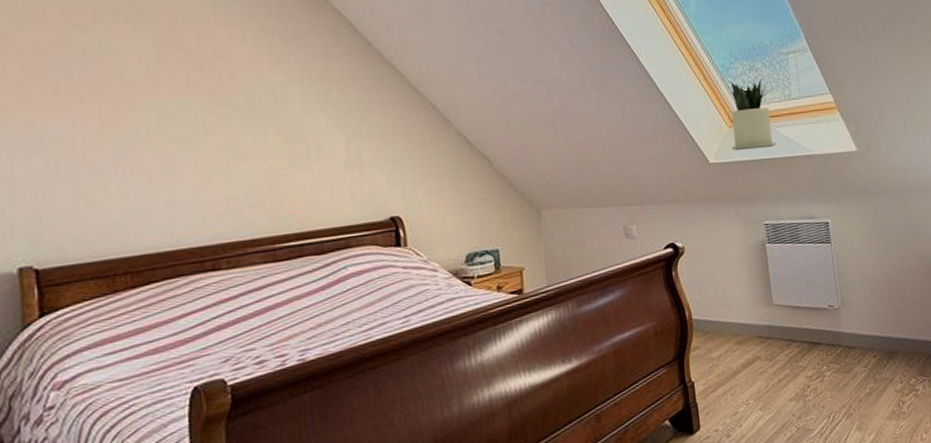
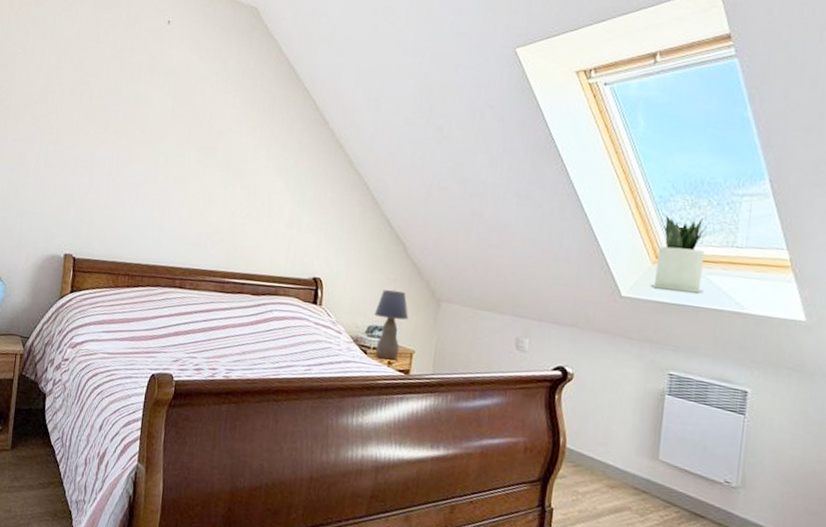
table lamp: none [471,209,510,286] -> present [374,289,409,360]

